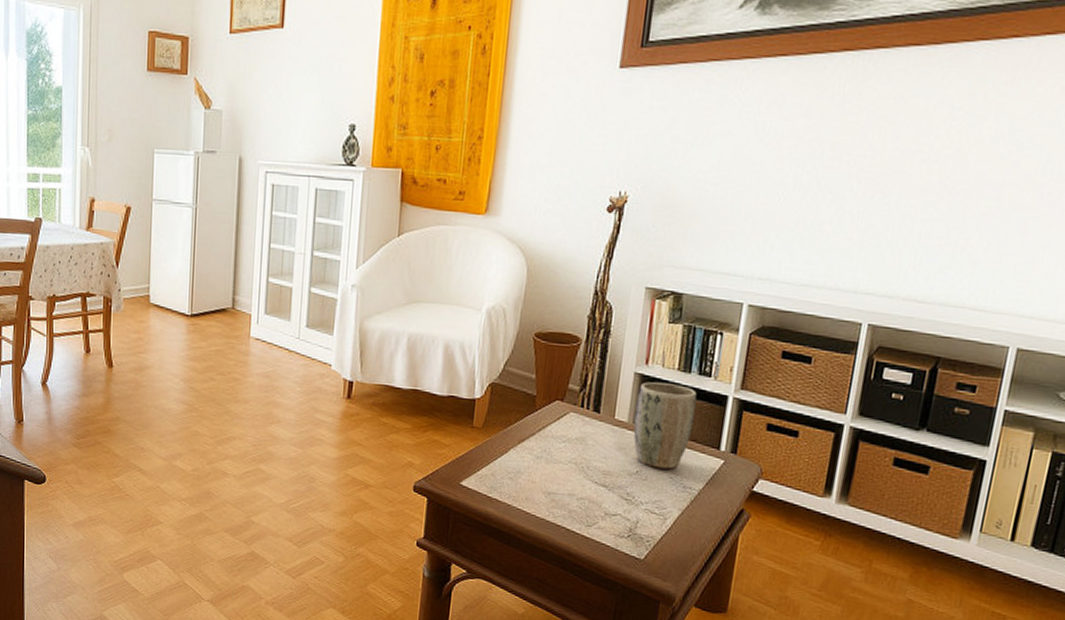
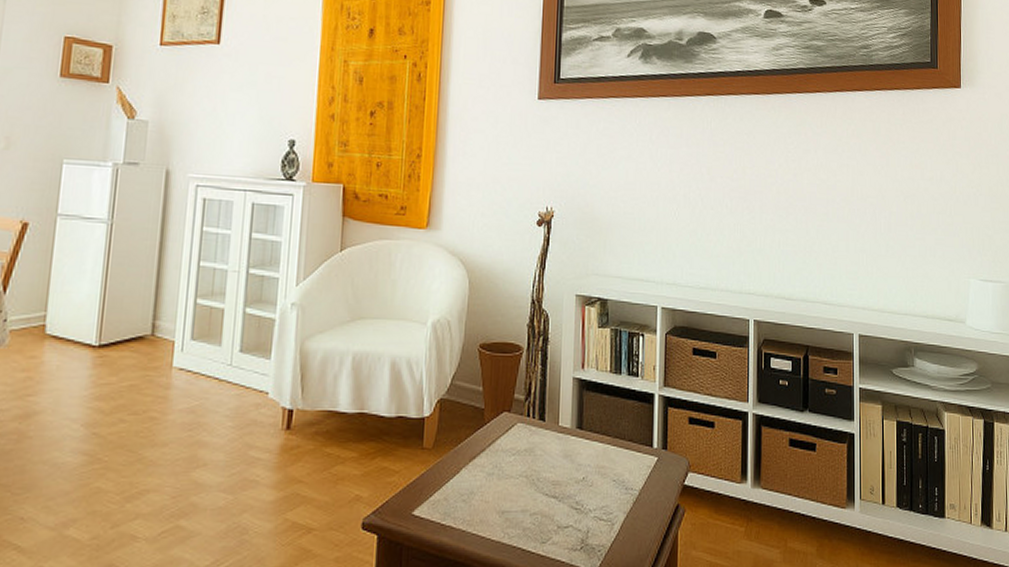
plant pot: present [633,382,697,470] -> none [577,386,629,472]

